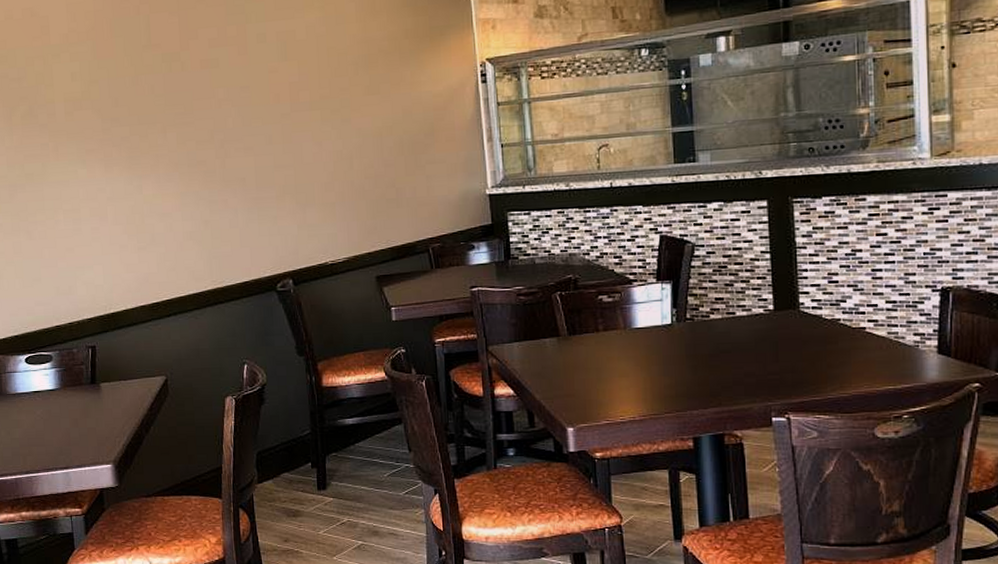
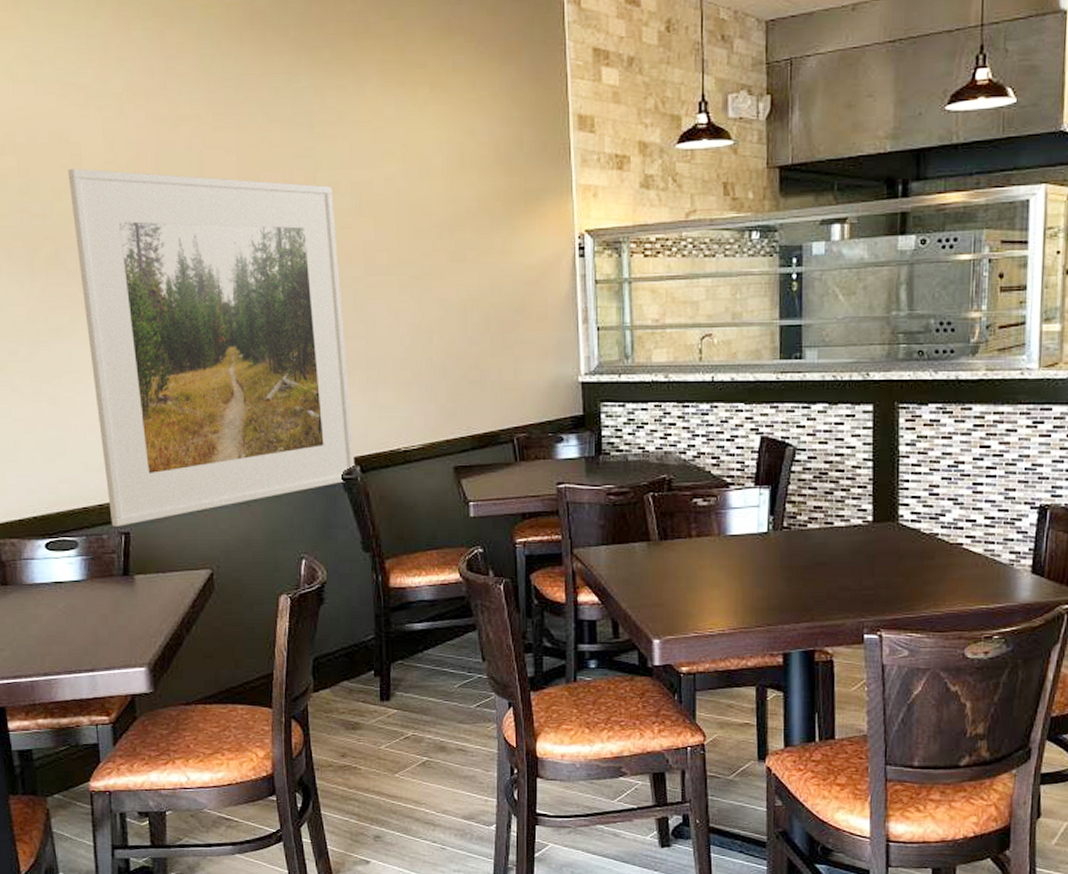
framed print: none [38,36,288,341] -> present [68,168,355,527]

